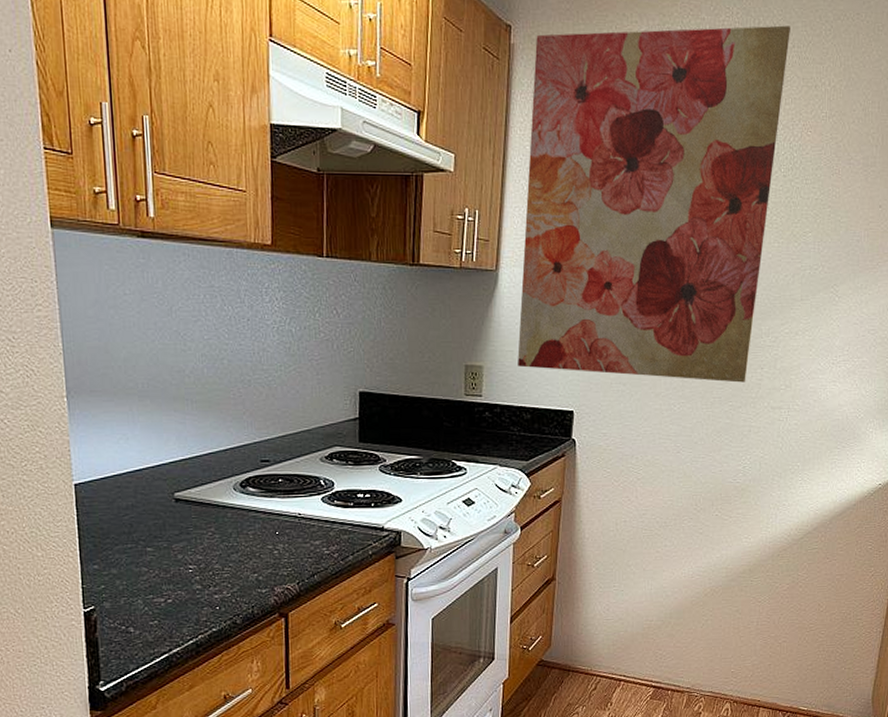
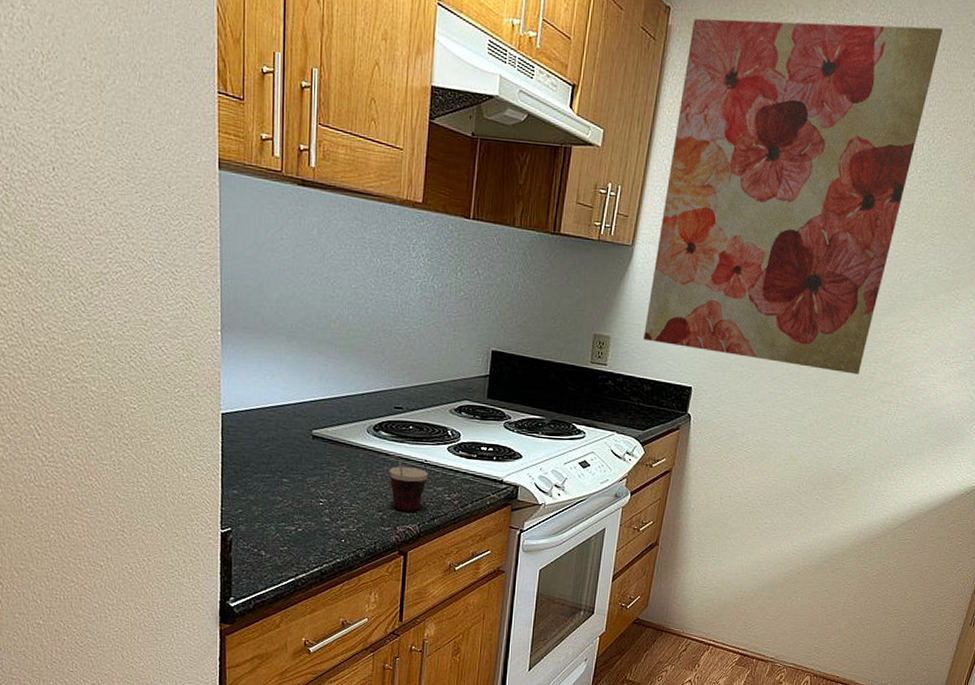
cup: none [259,511,303,569] -> present [388,454,428,511]

